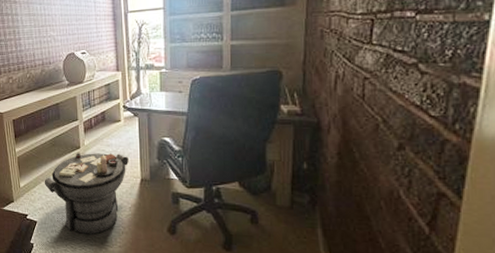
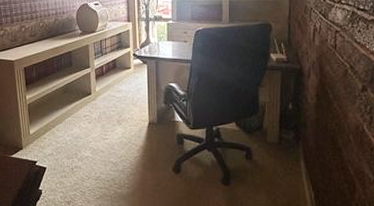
side table: present [44,153,129,235] -> none [54,99,137,179]

